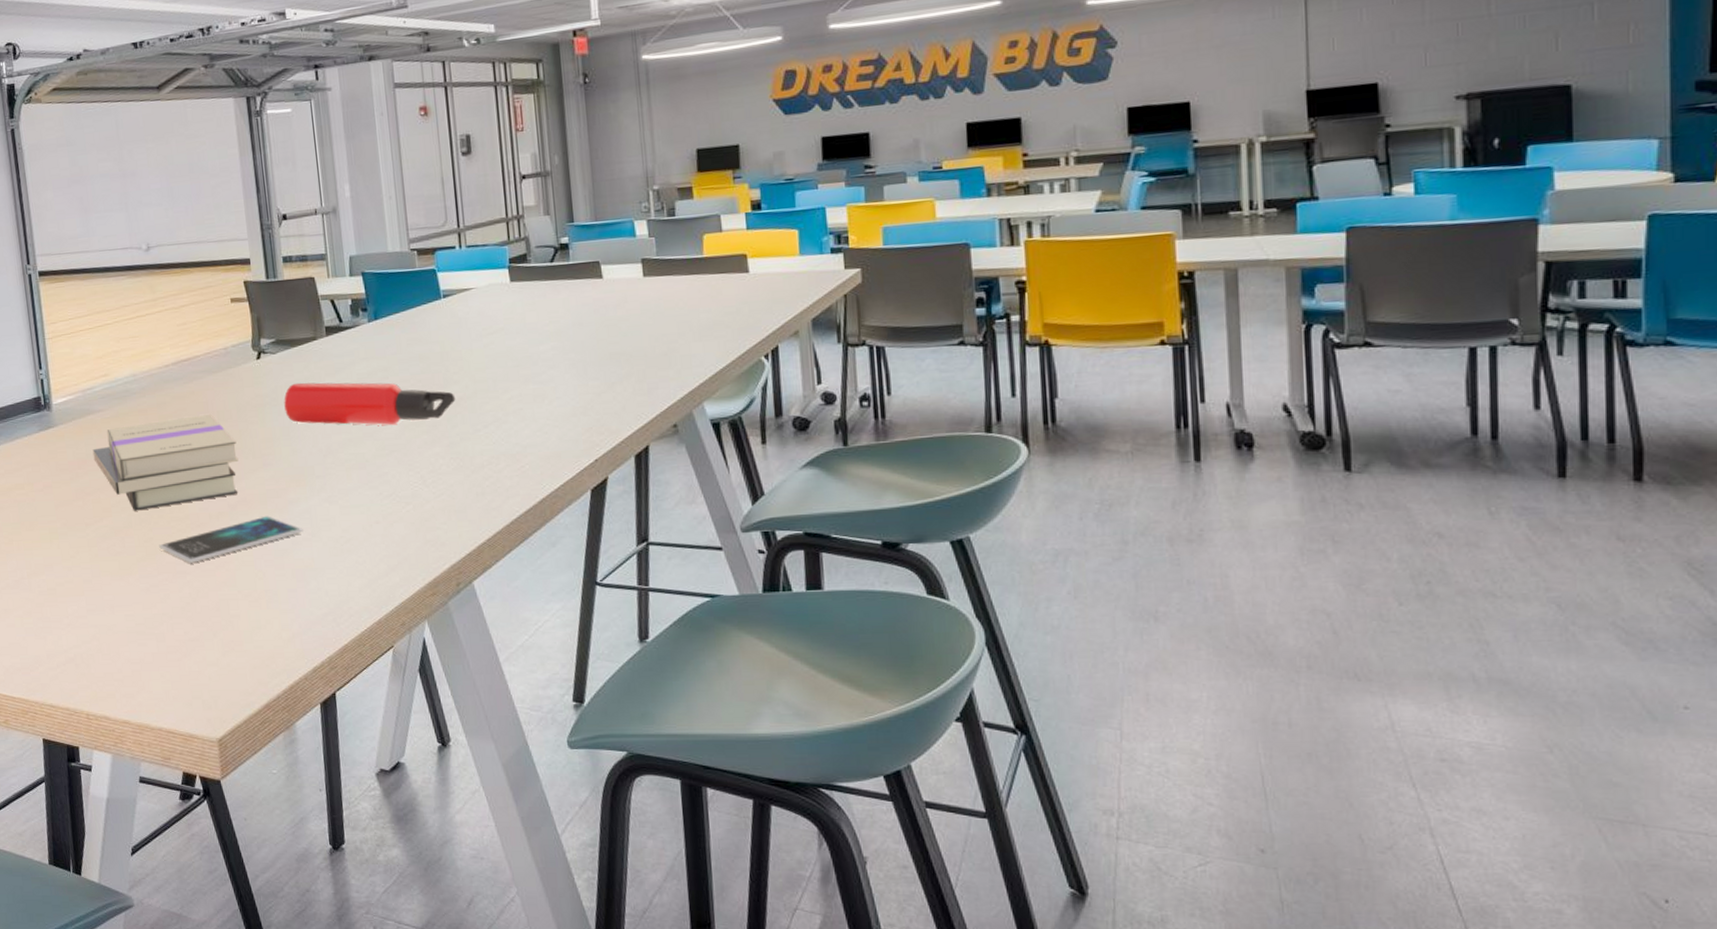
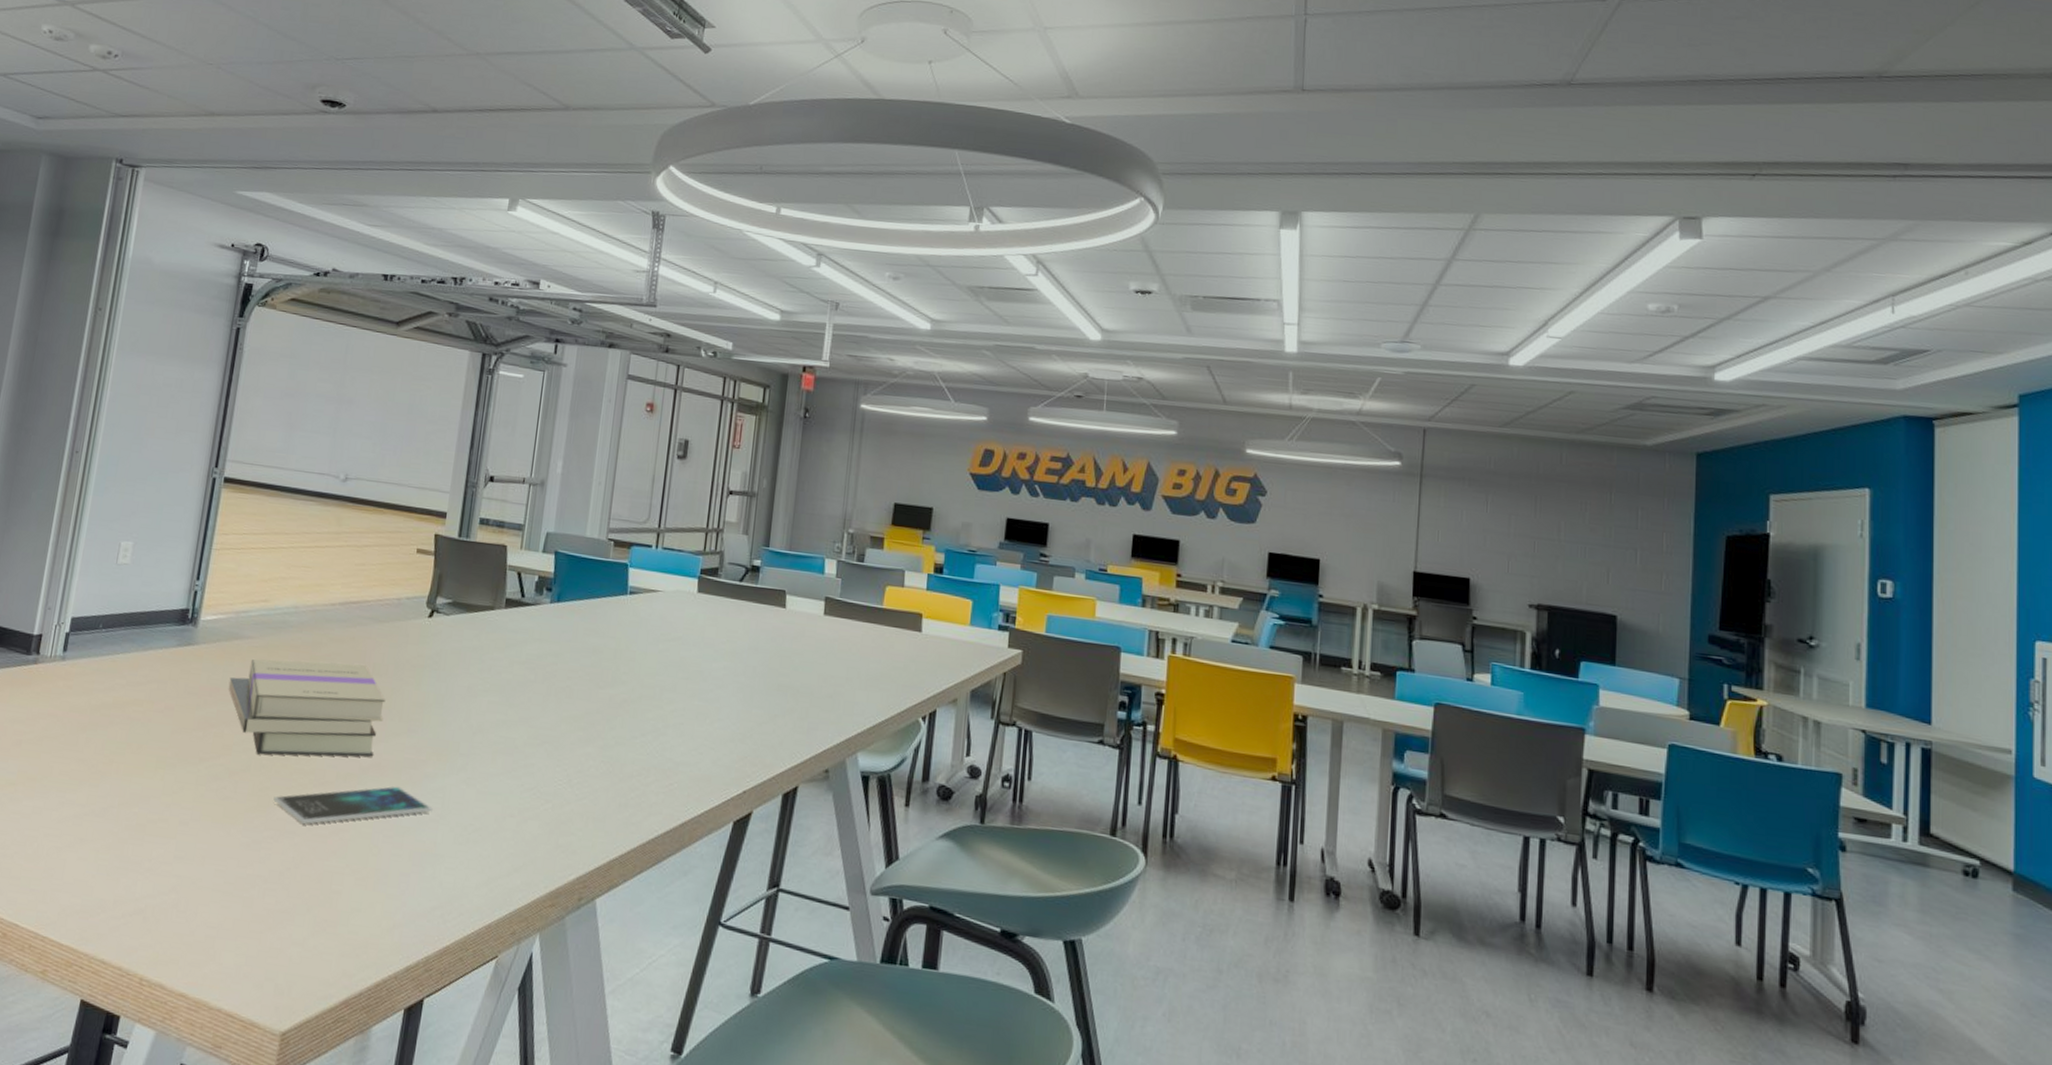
water bottle: present [284,382,456,426] -> none [444,650,620,717]

